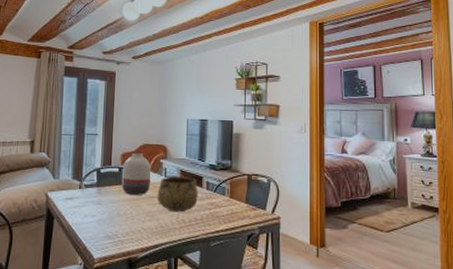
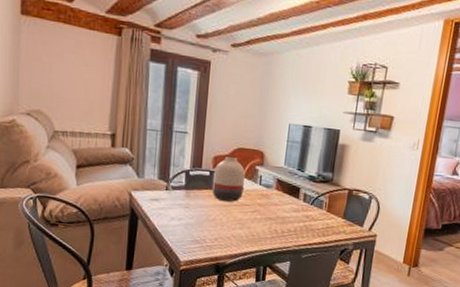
decorative bowl: present [157,176,198,213] -> none [249,185,294,223]

